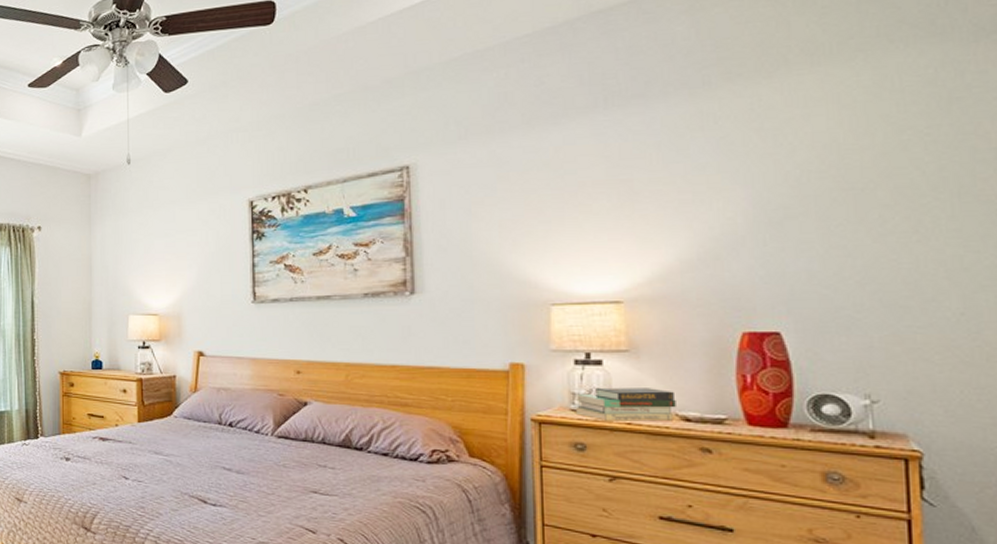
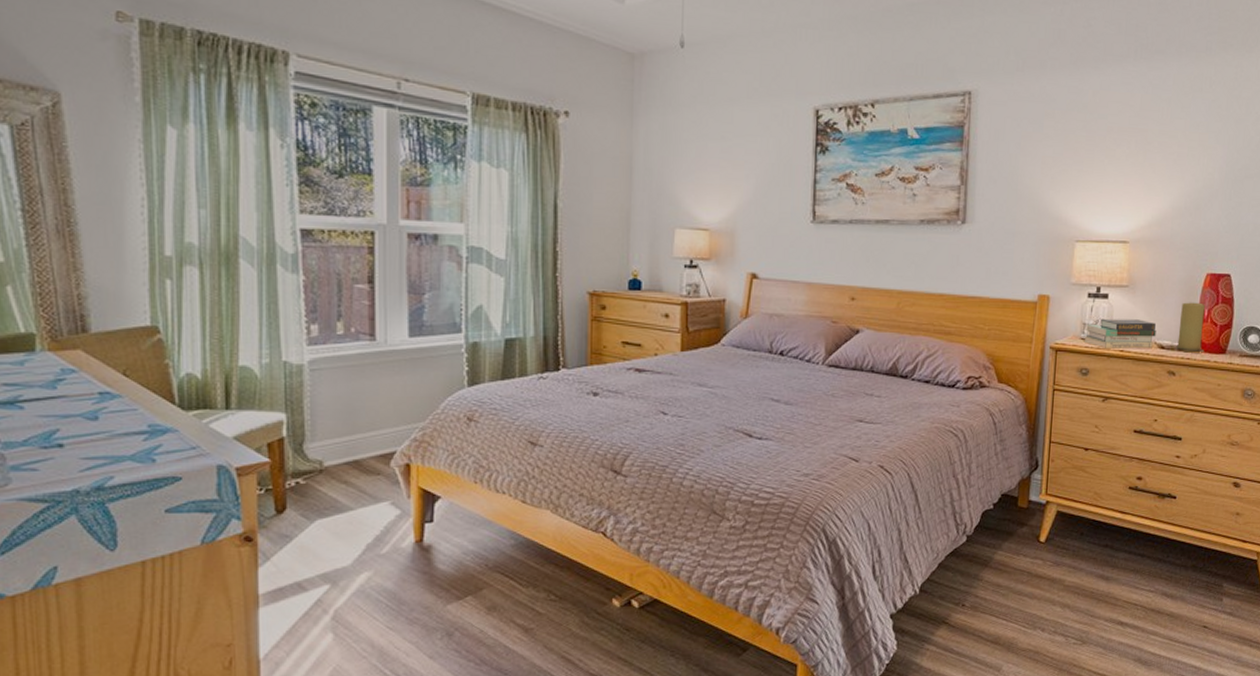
candle: none [704,367,754,427] -> present [1173,302,1205,353]

